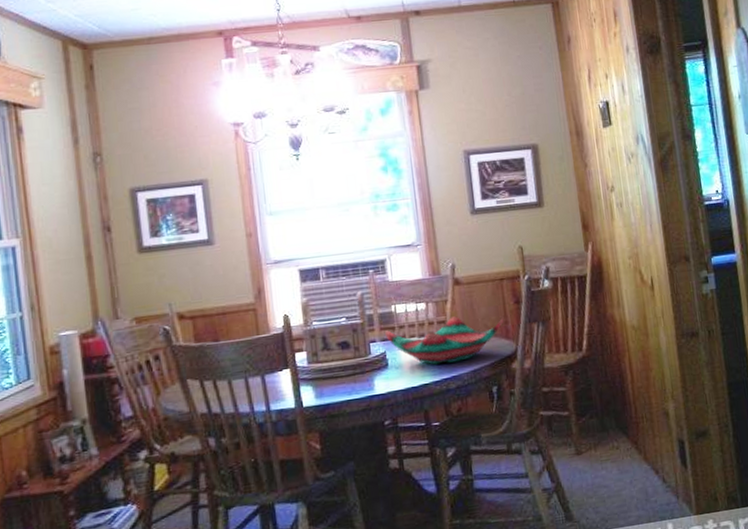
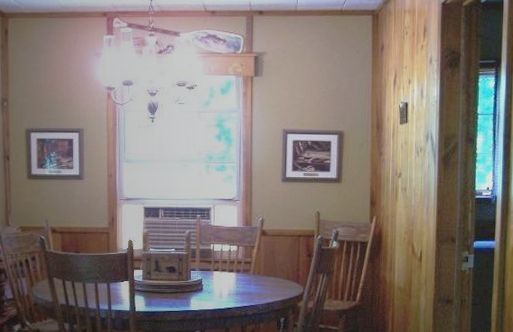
decorative bowl: present [385,316,504,365] -> none [203,260,297,295]

